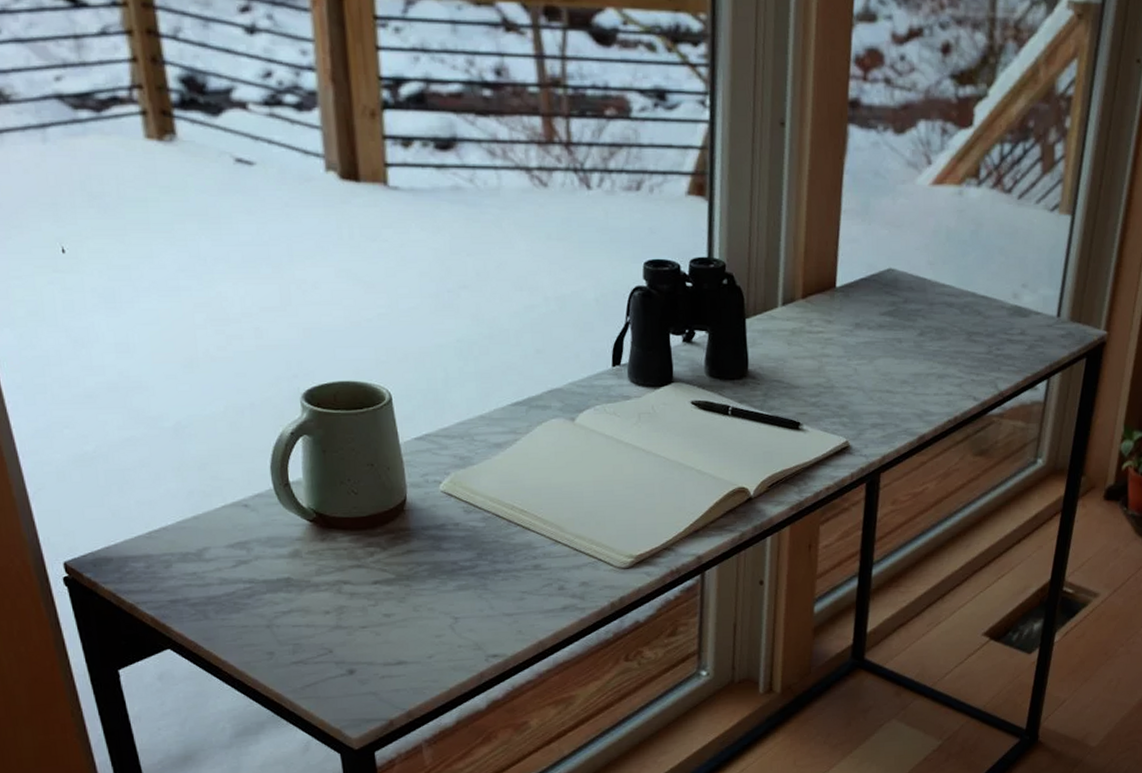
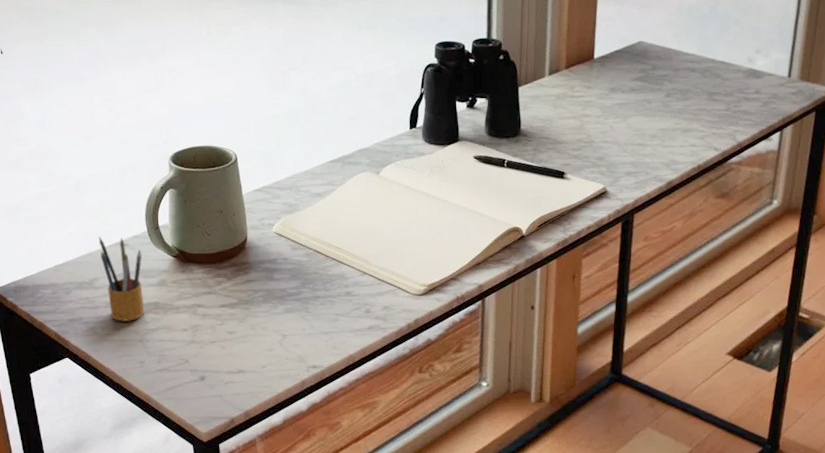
pencil box: none [207,495,273,603] -> present [98,236,145,322]

